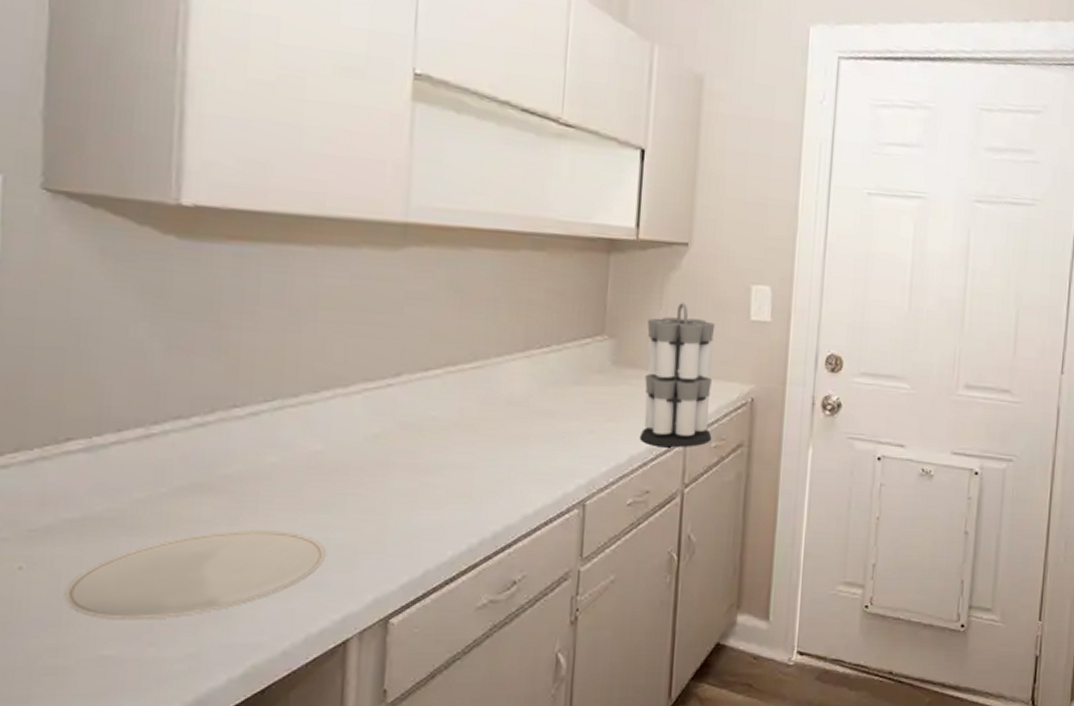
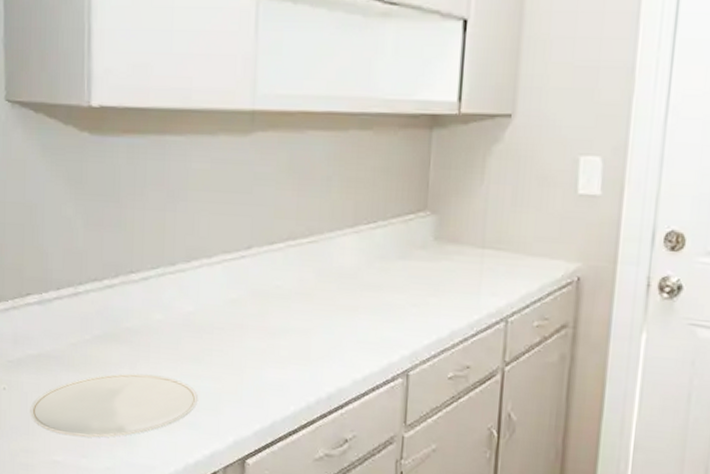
spice rack: present [639,302,716,448] -> none [460,176,540,326]

